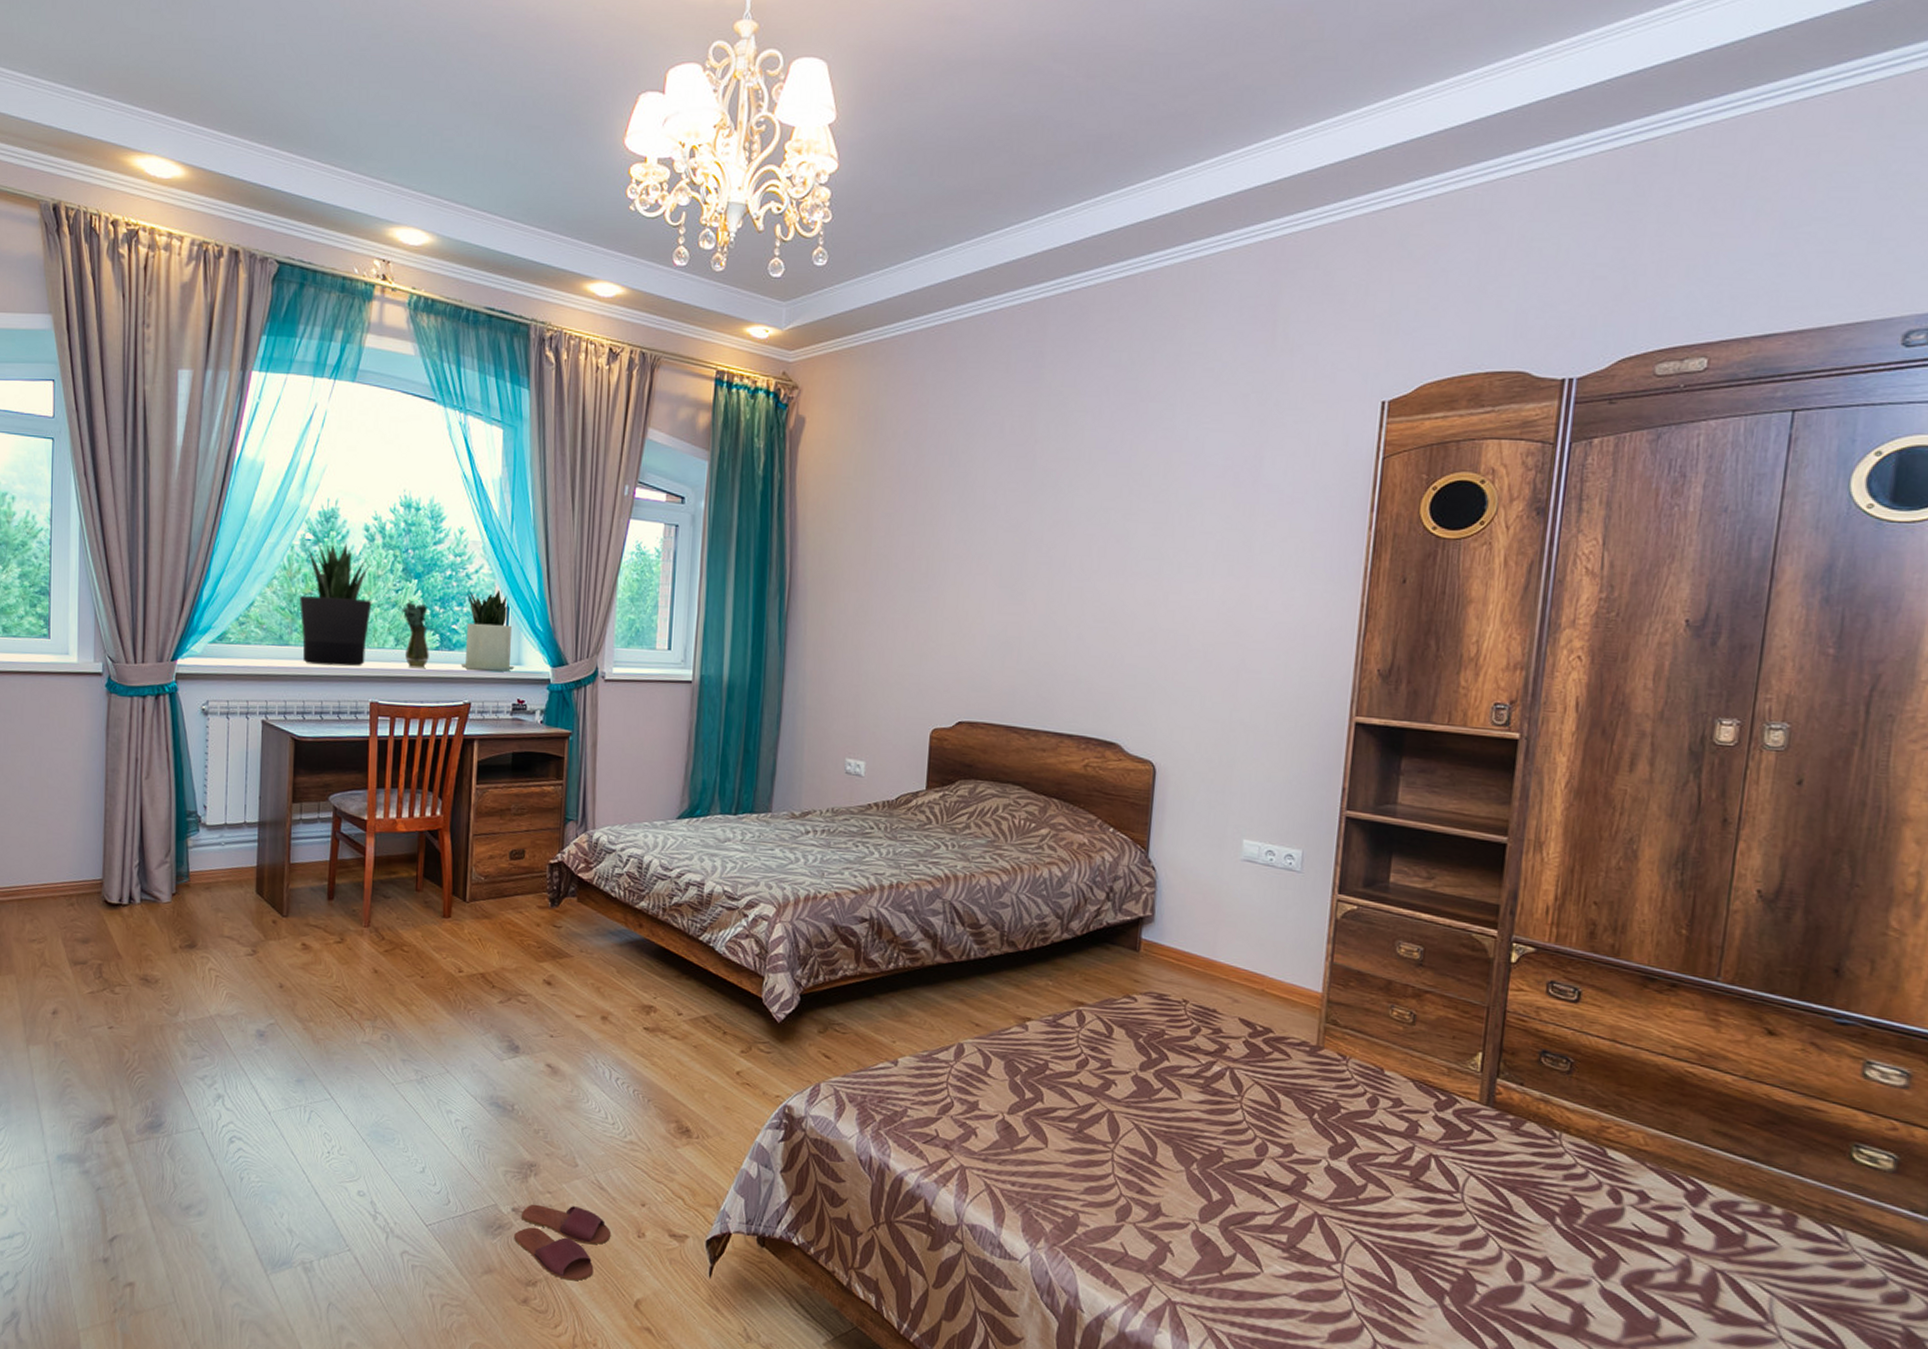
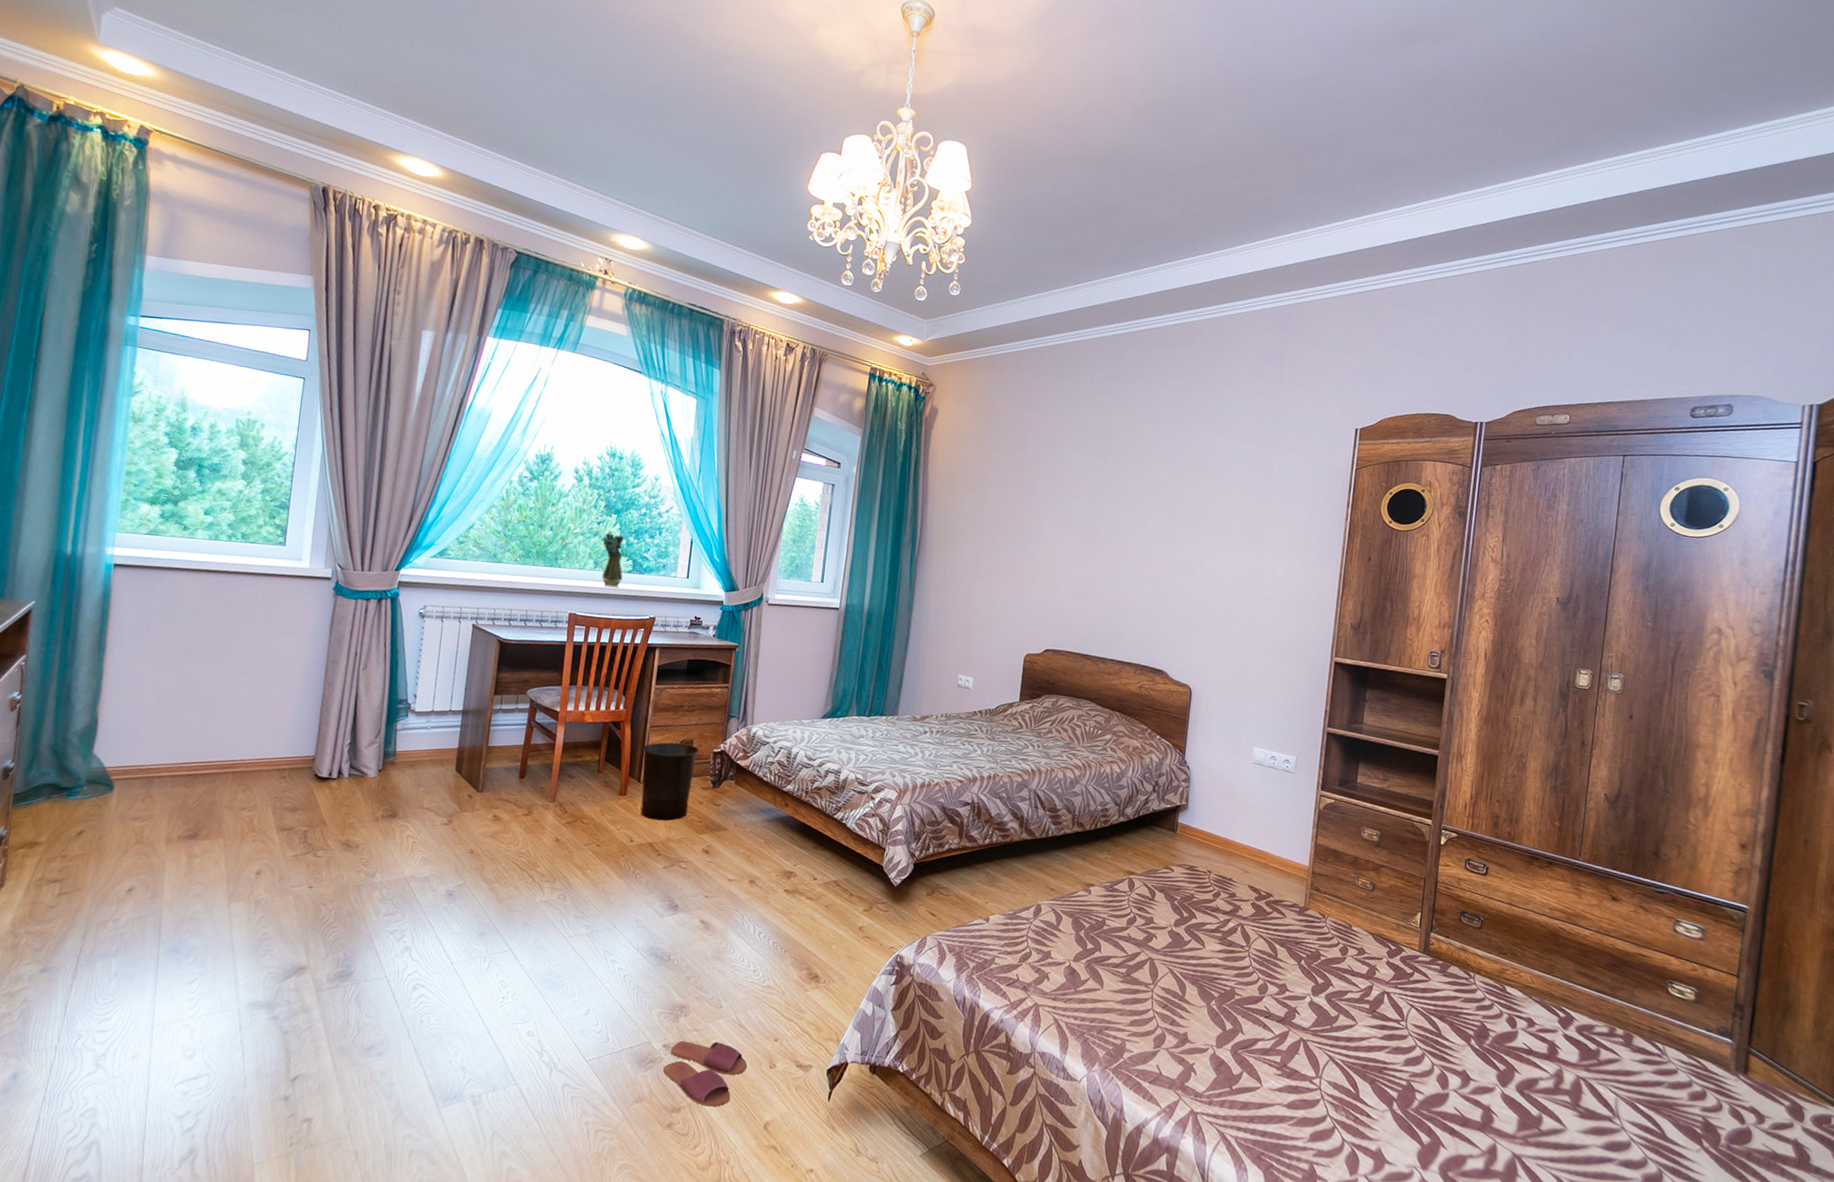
planter: present [300,537,372,667] -> none [513,475,577,583]
planter: present [460,589,515,672] -> none [648,526,695,594]
waste bin: none [465,853,532,947] -> present [640,742,699,821]

